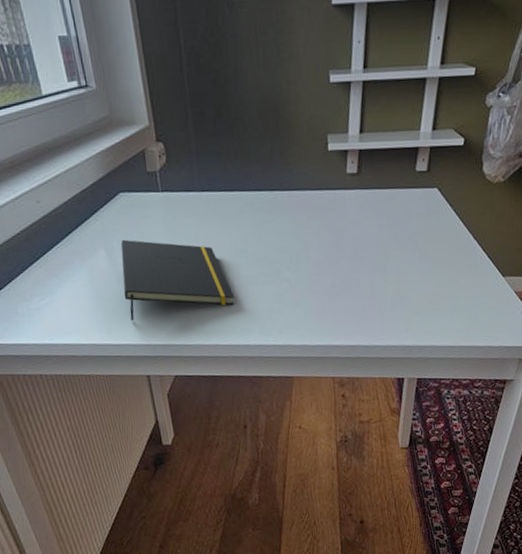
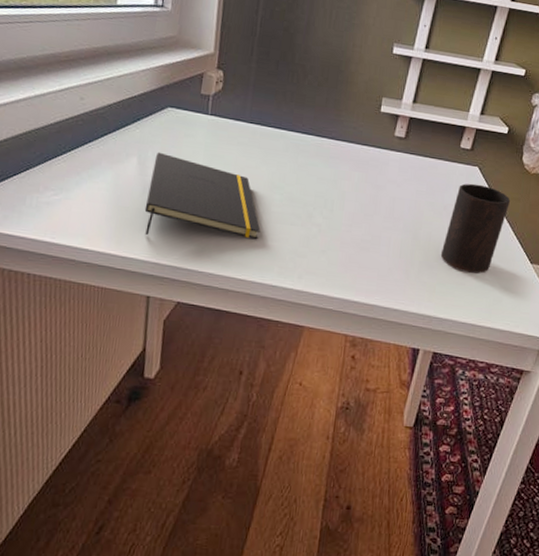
cup: none [412,206,476,299] -> present [441,183,511,274]

